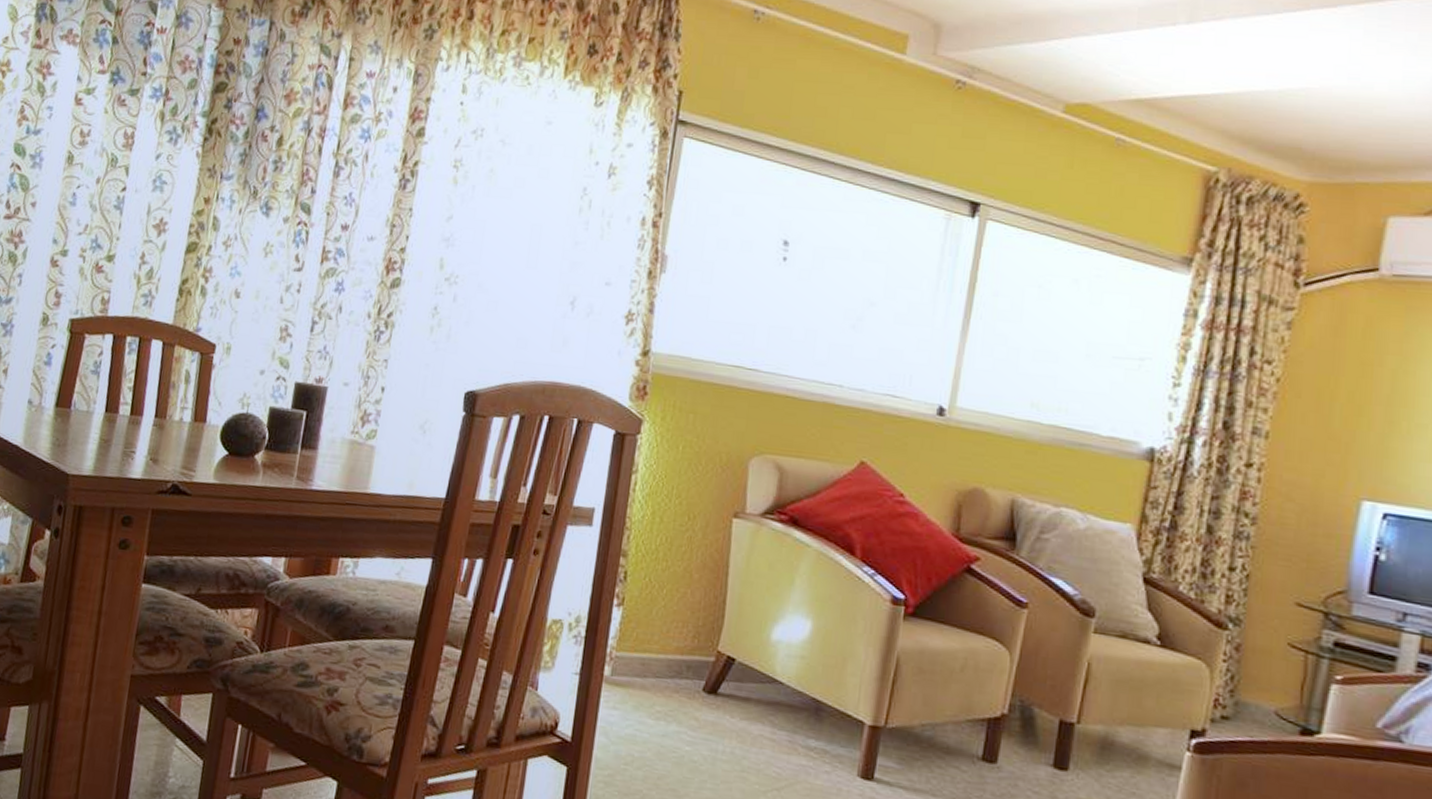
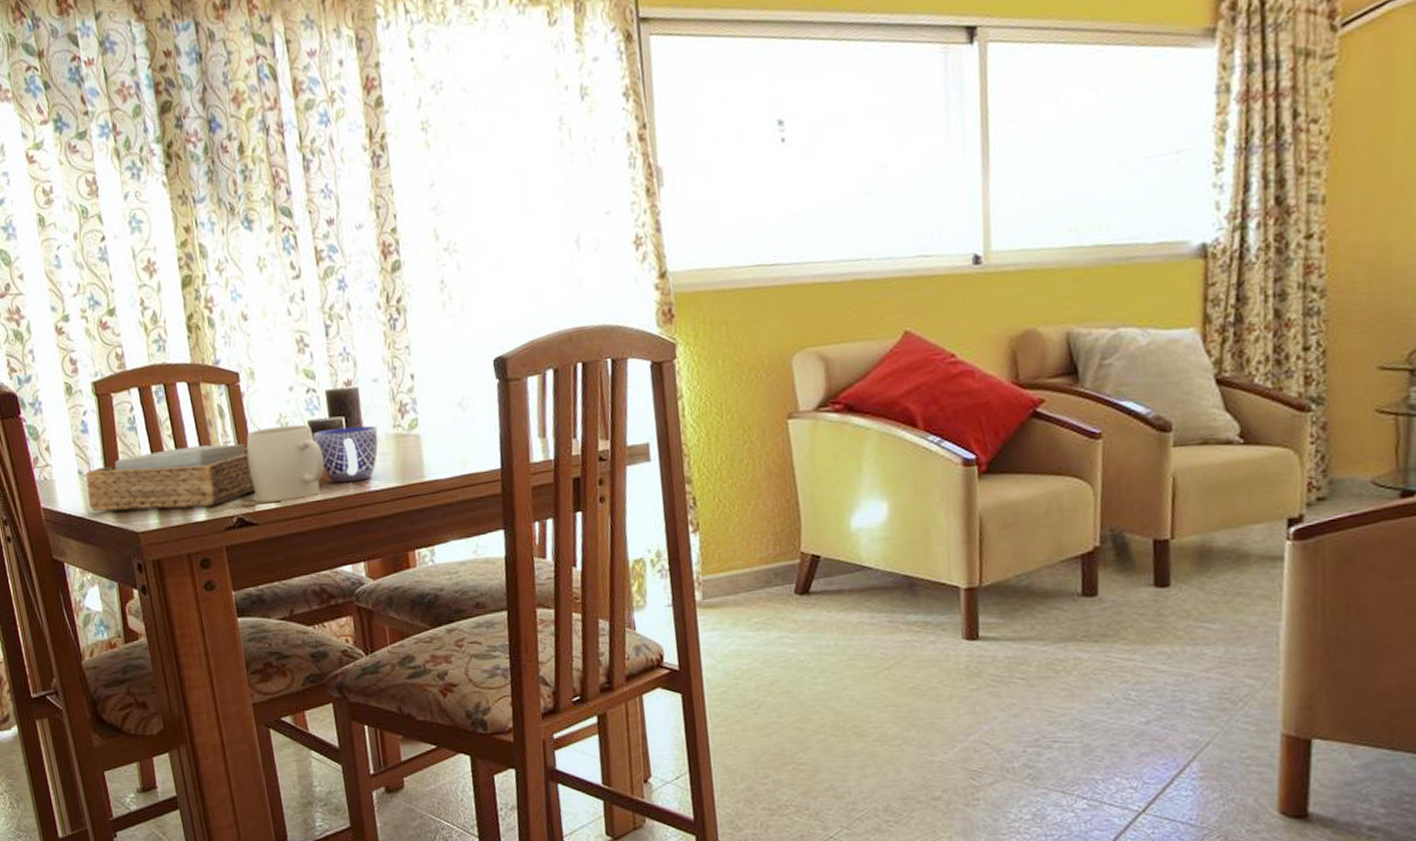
napkin holder: none [28,398,204,467] -> present [85,444,256,512]
mug: none [196,403,276,482] -> present [246,424,324,503]
cup: none [270,419,335,477] -> present [313,425,378,483]

